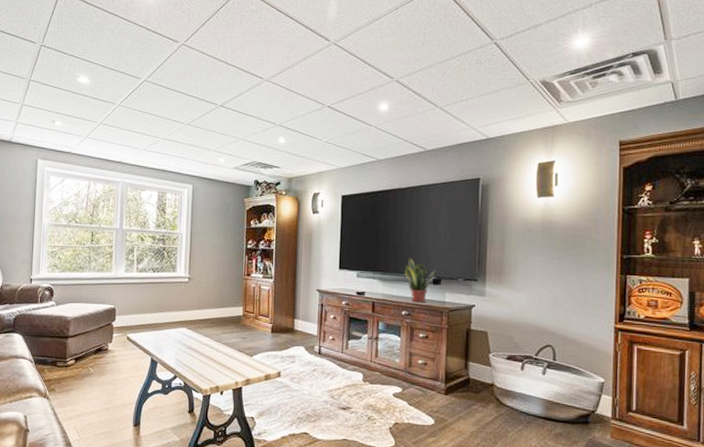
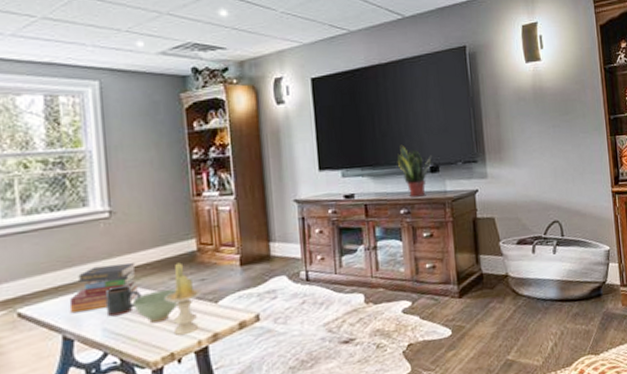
books: none [157,314,201,344] -> present [69,263,138,314]
mug: none [179,330,203,352] -> present [104,284,142,317]
bowl: none [196,340,227,362] -> present [133,289,180,323]
candle: none [217,322,242,376] -> present [165,262,202,336]

